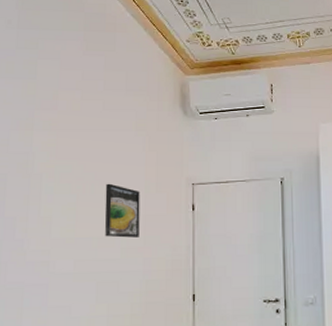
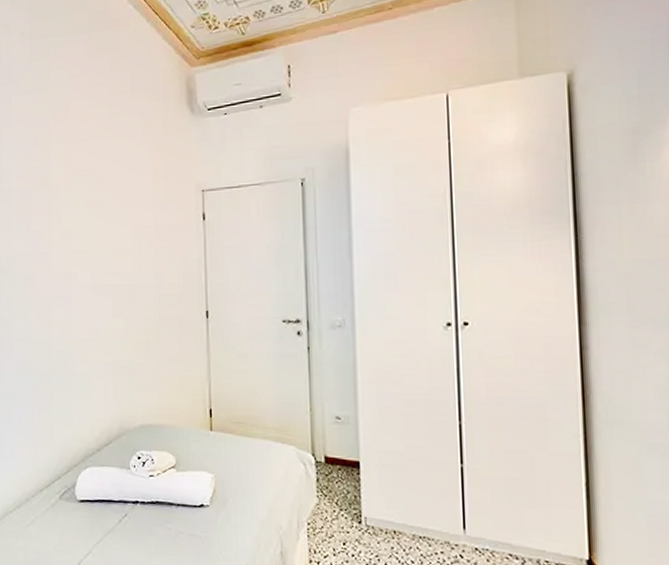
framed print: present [104,183,140,238] -> none [117,193,151,250]

